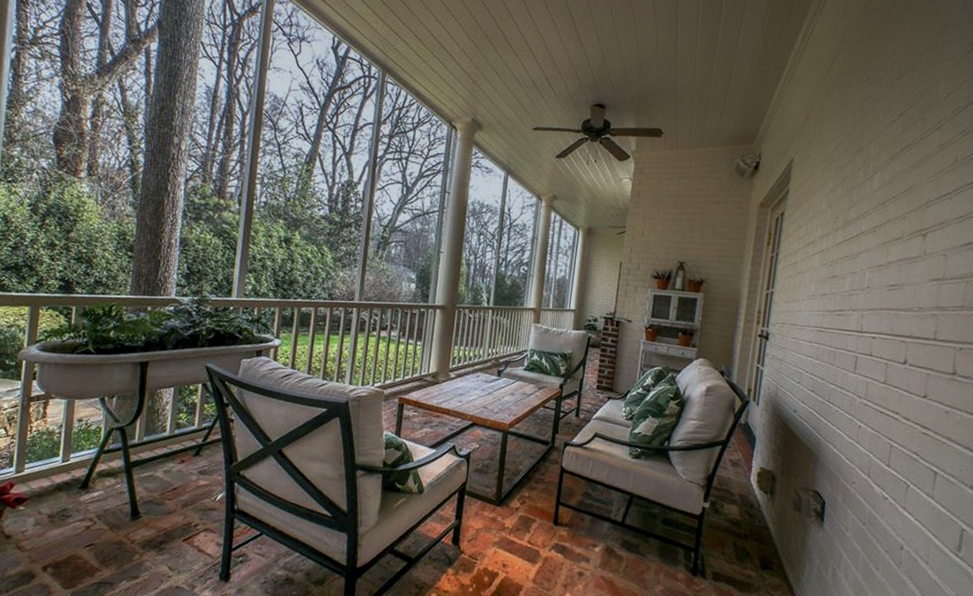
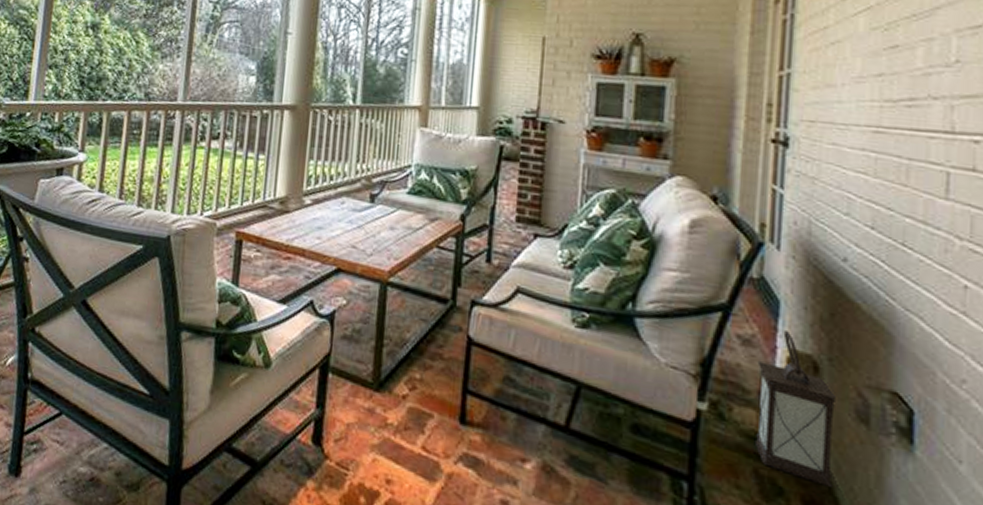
lantern: none [735,455,784,550] -> present [754,329,838,487]

